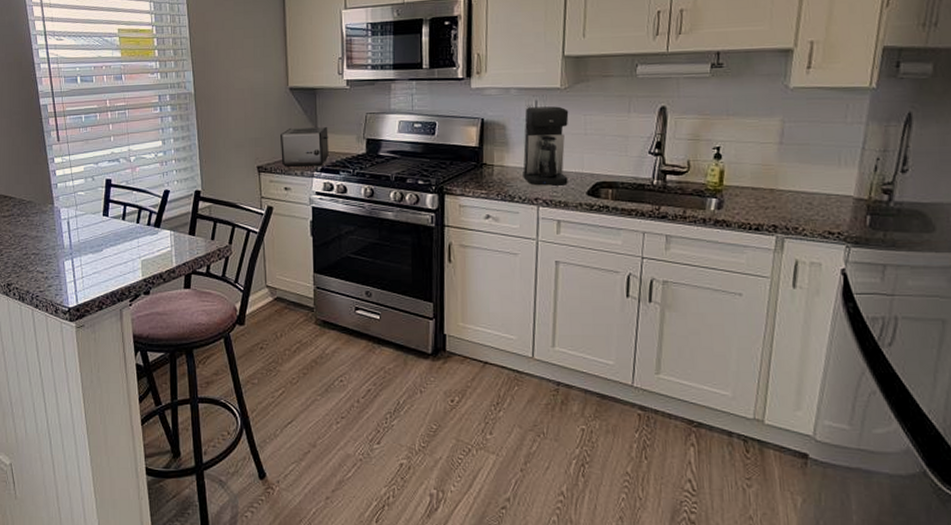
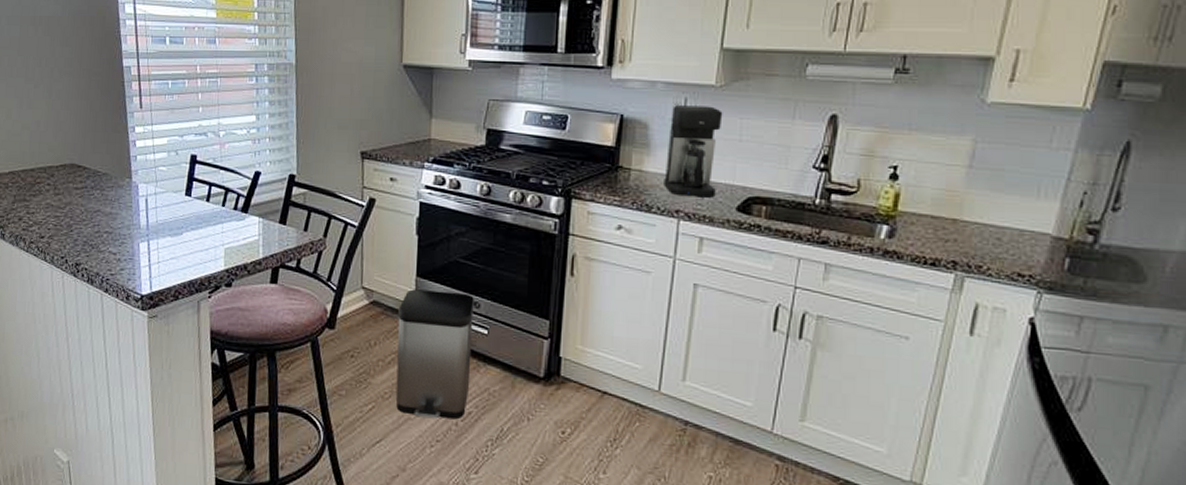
toaster: present [279,127,329,167] -> none [388,110,444,156]
pedal bin: none [300,284,368,398] -> present [395,289,474,420]

